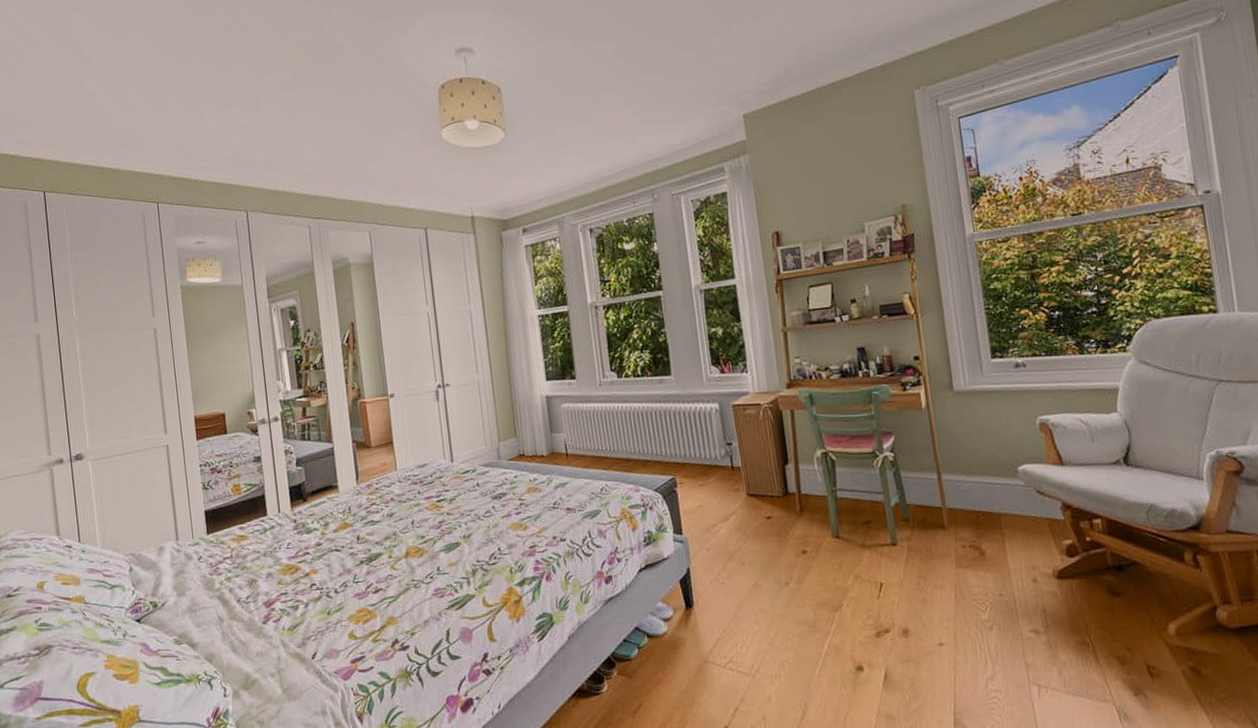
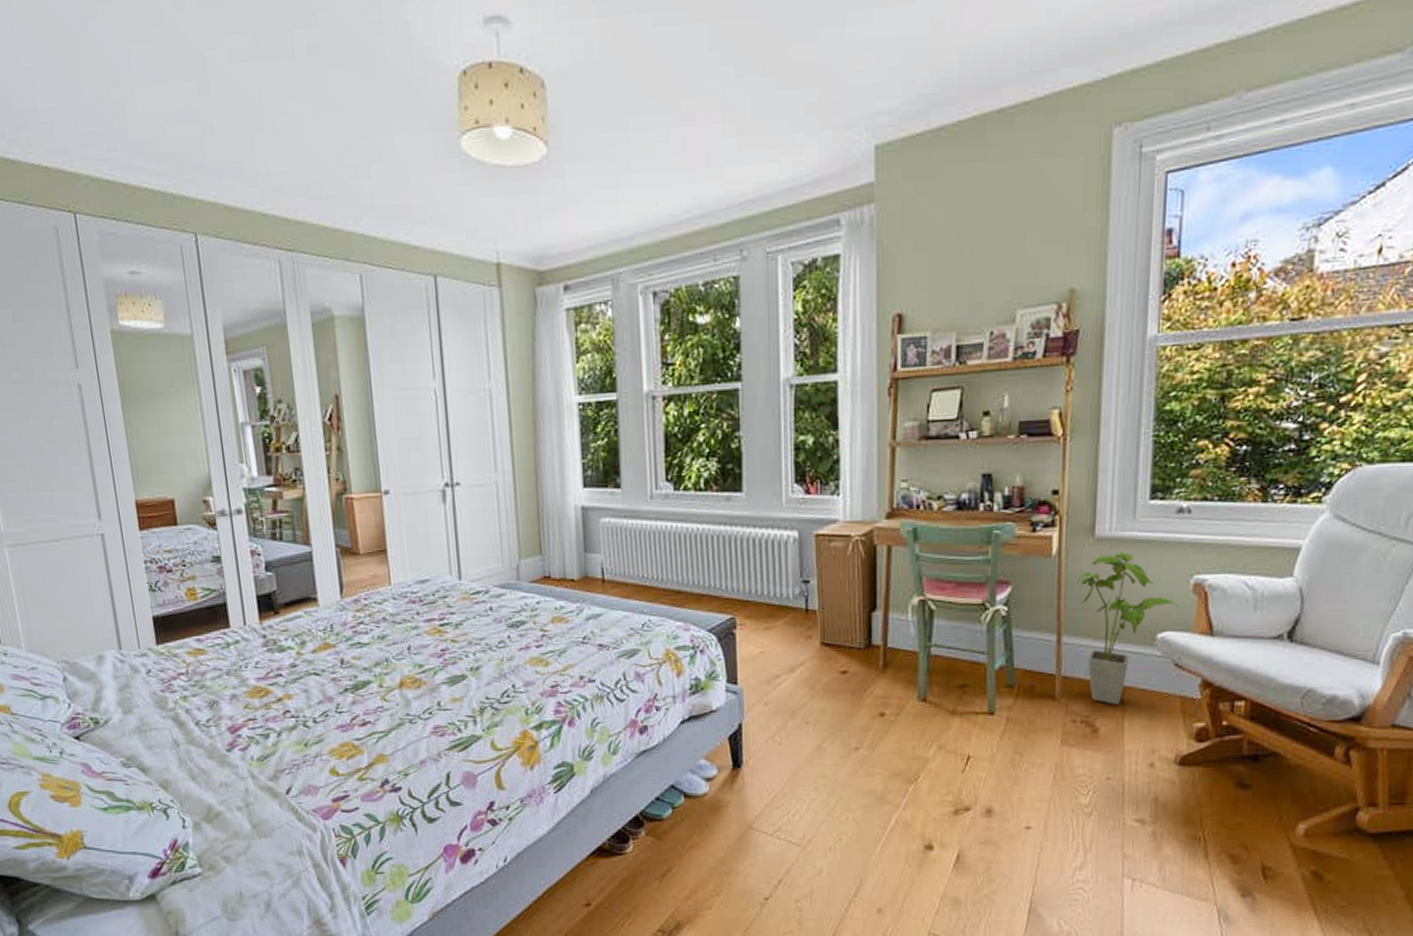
house plant: none [945,402,1030,530] -> present [1077,552,1178,705]

